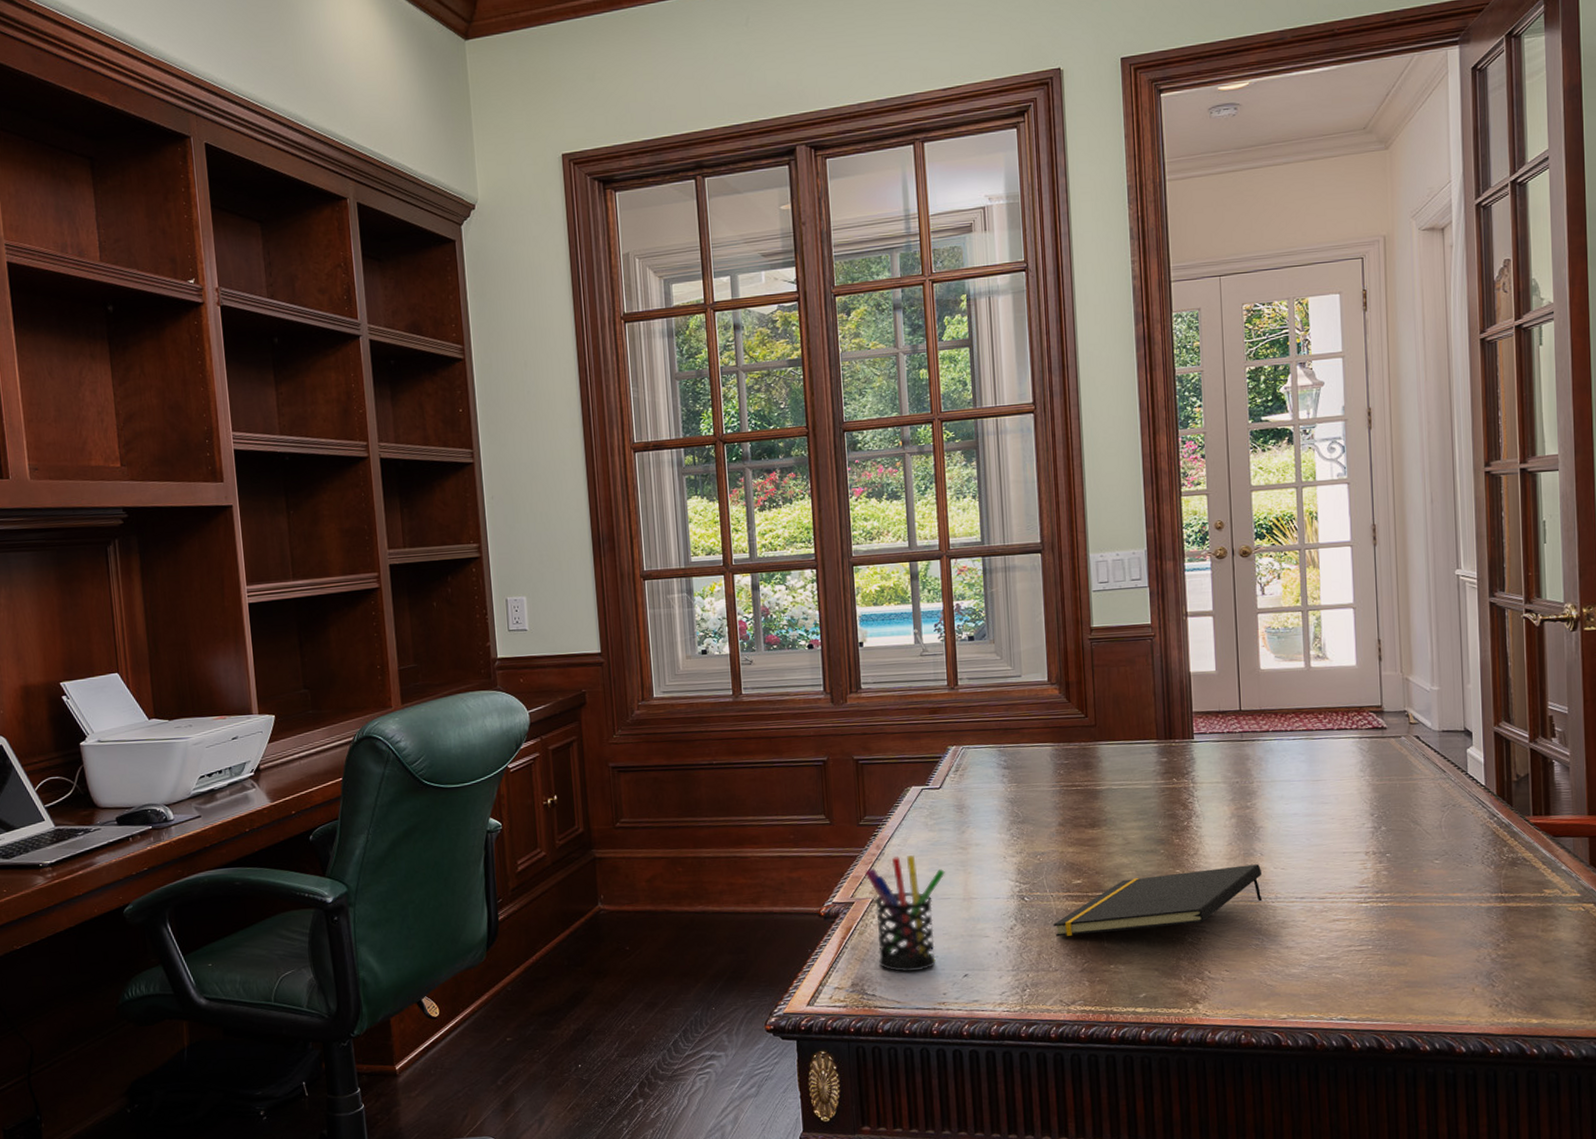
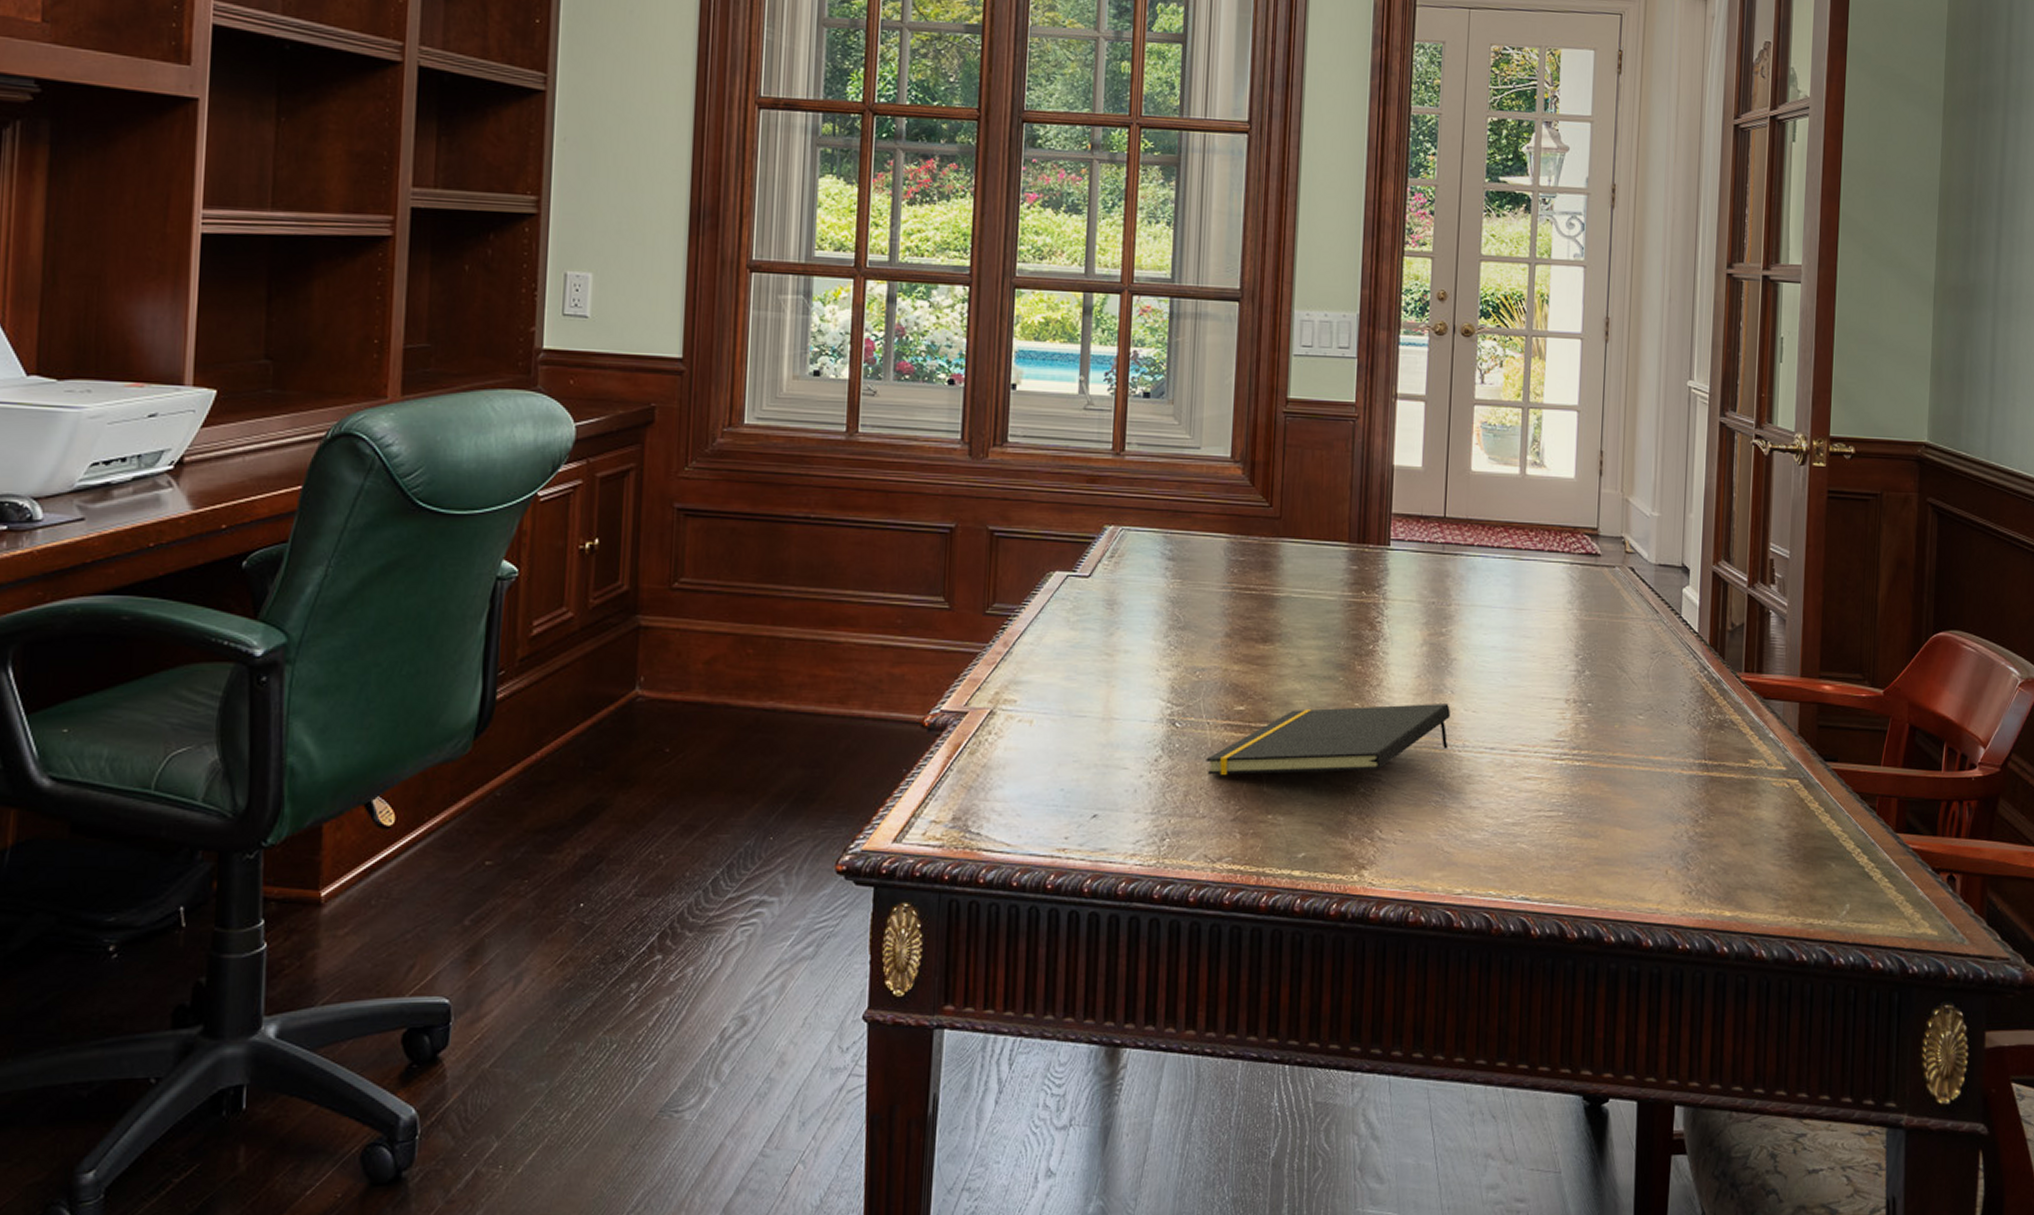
pen holder: present [865,855,945,972] -> none [985,658,1084,806]

